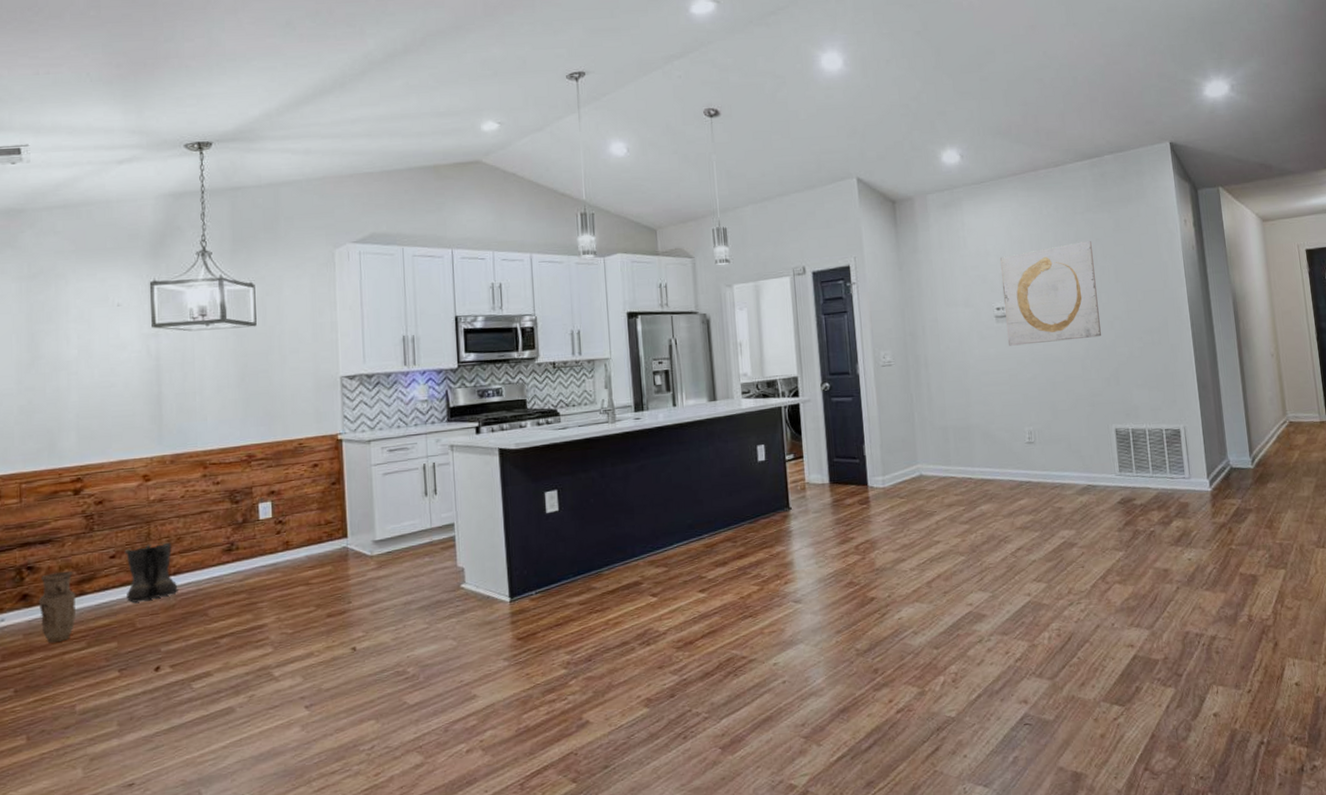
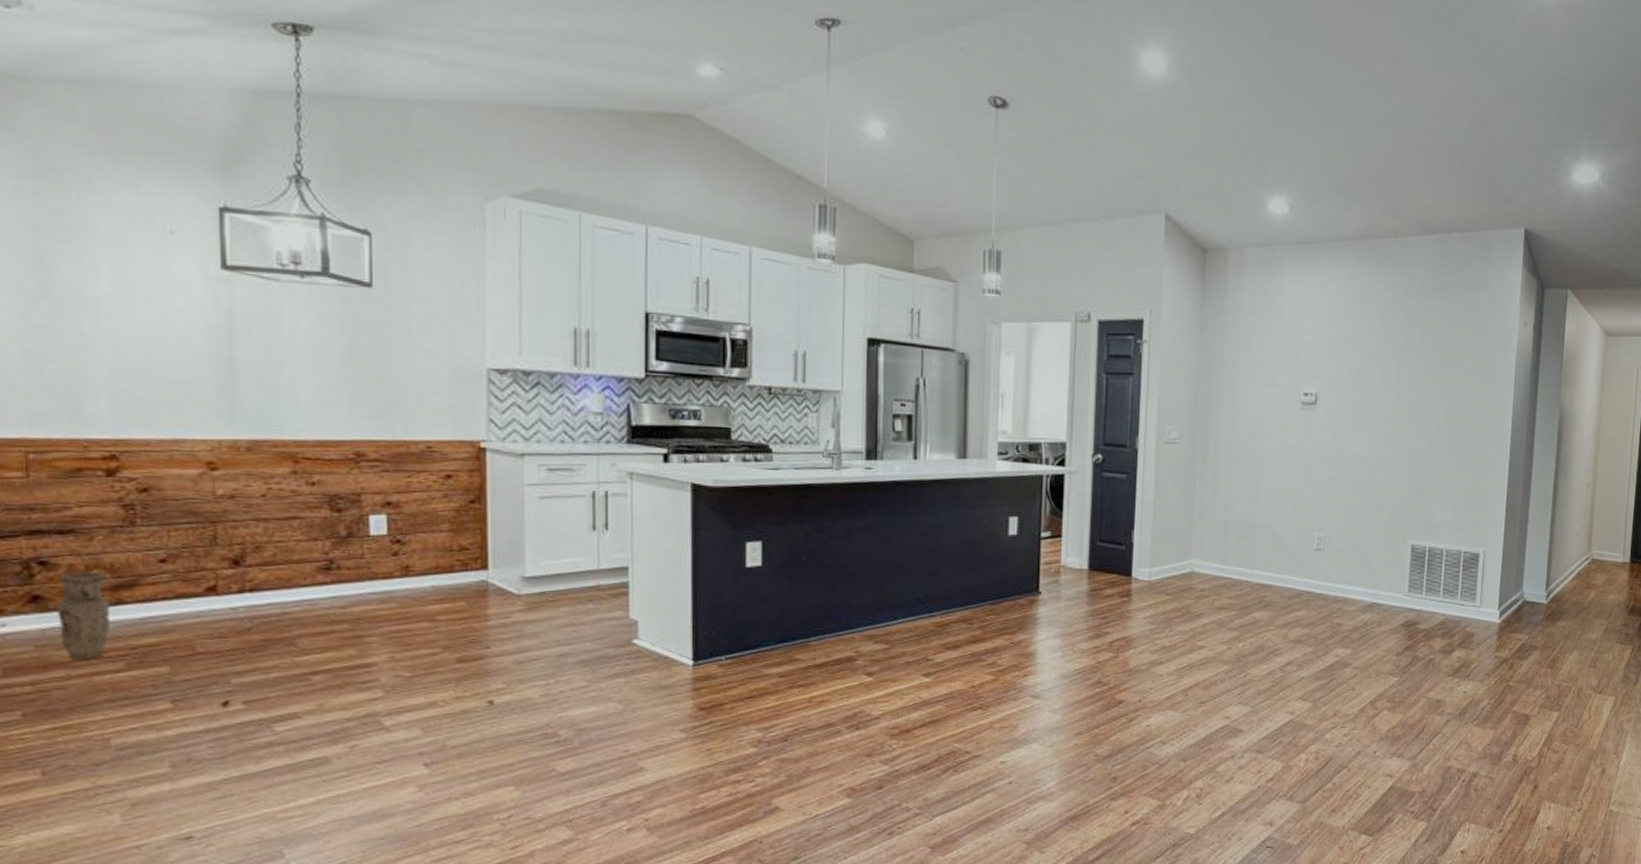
boots: present [124,542,178,603] -> none [180,549,256,620]
wall art: present [999,240,1101,346] -> none [1310,329,1421,441]

